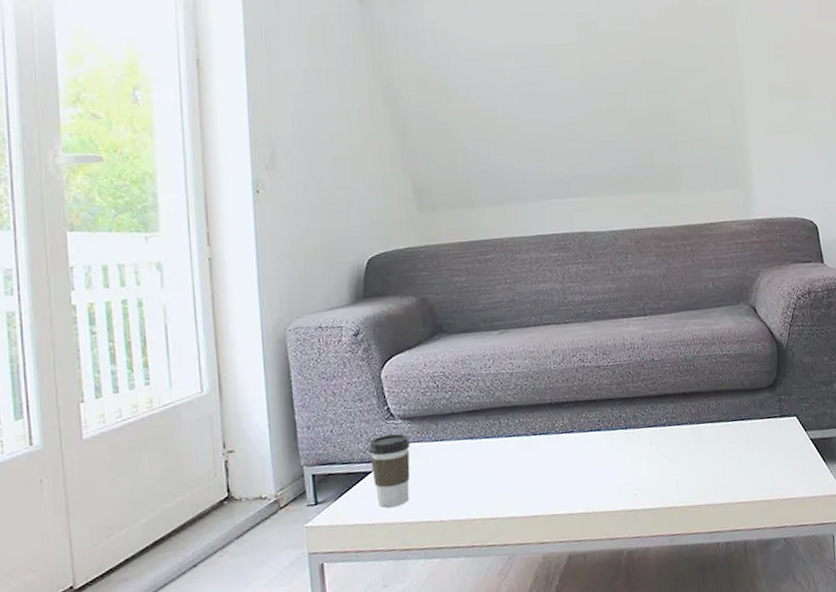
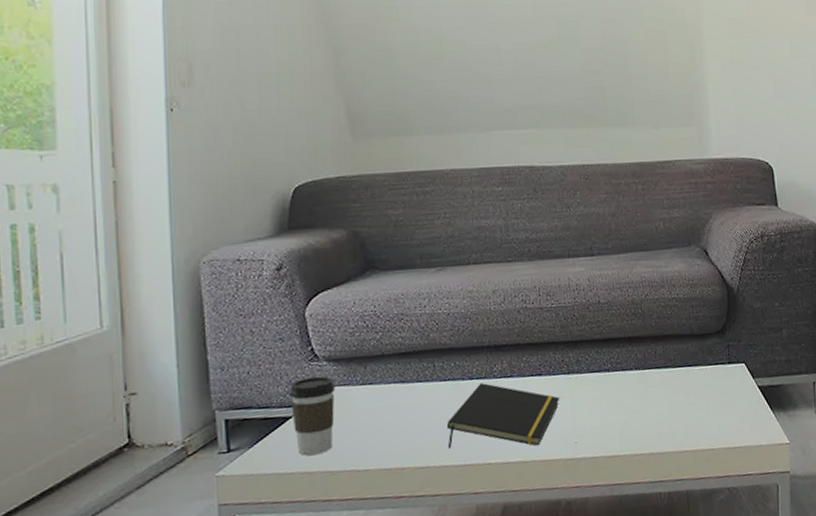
notepad: none [513,438,619,501] -> present [446,383,560,448]

